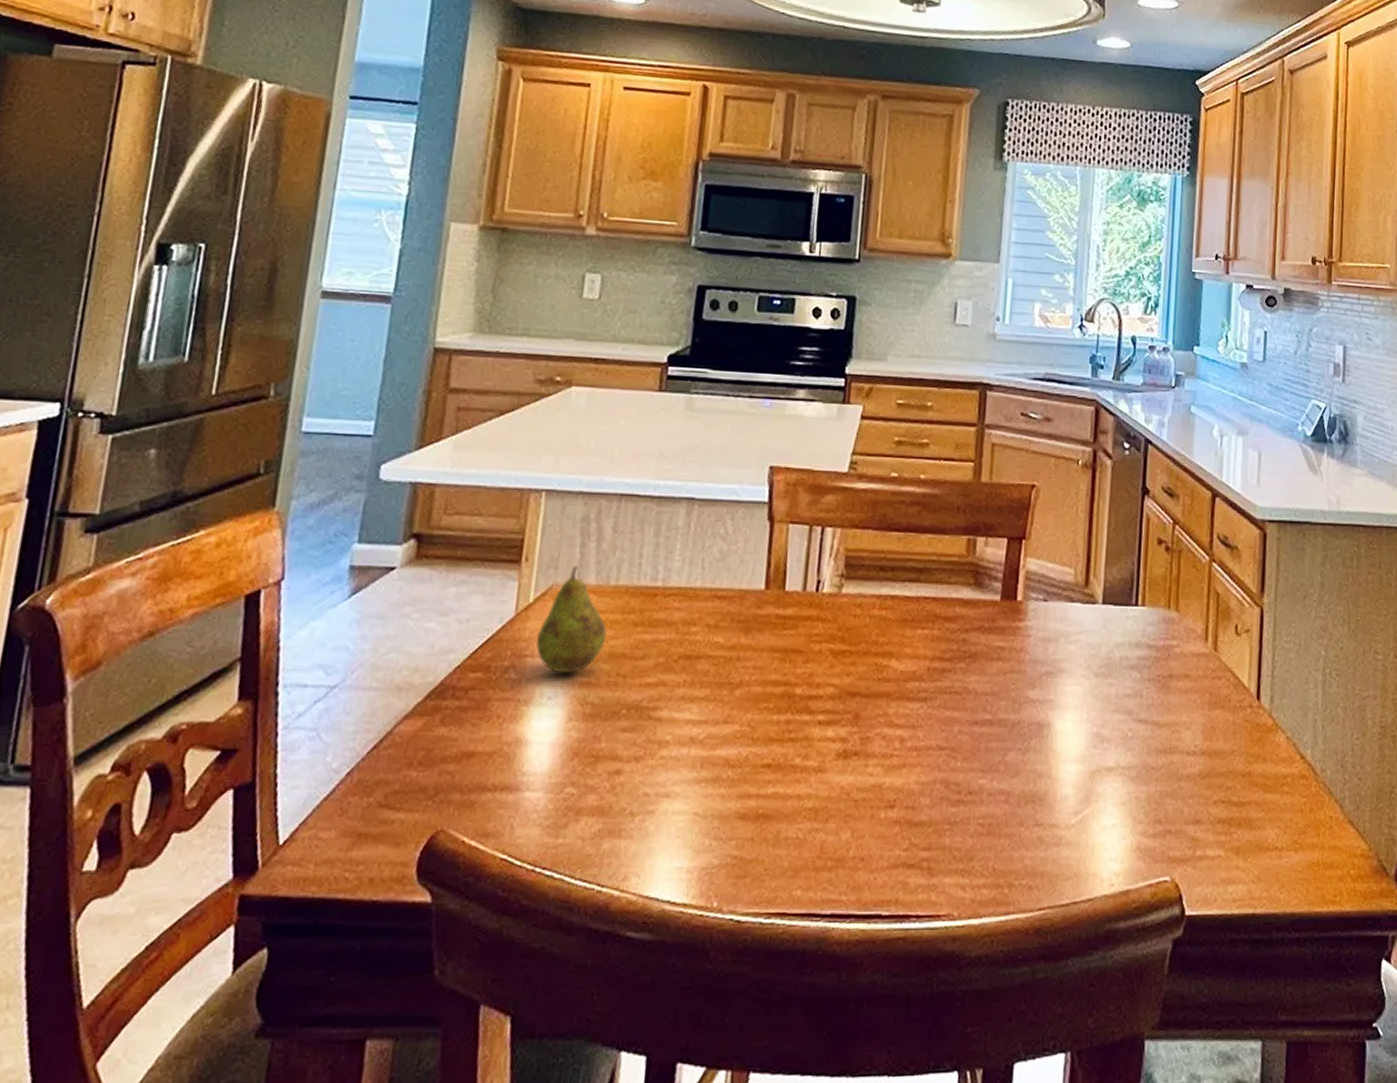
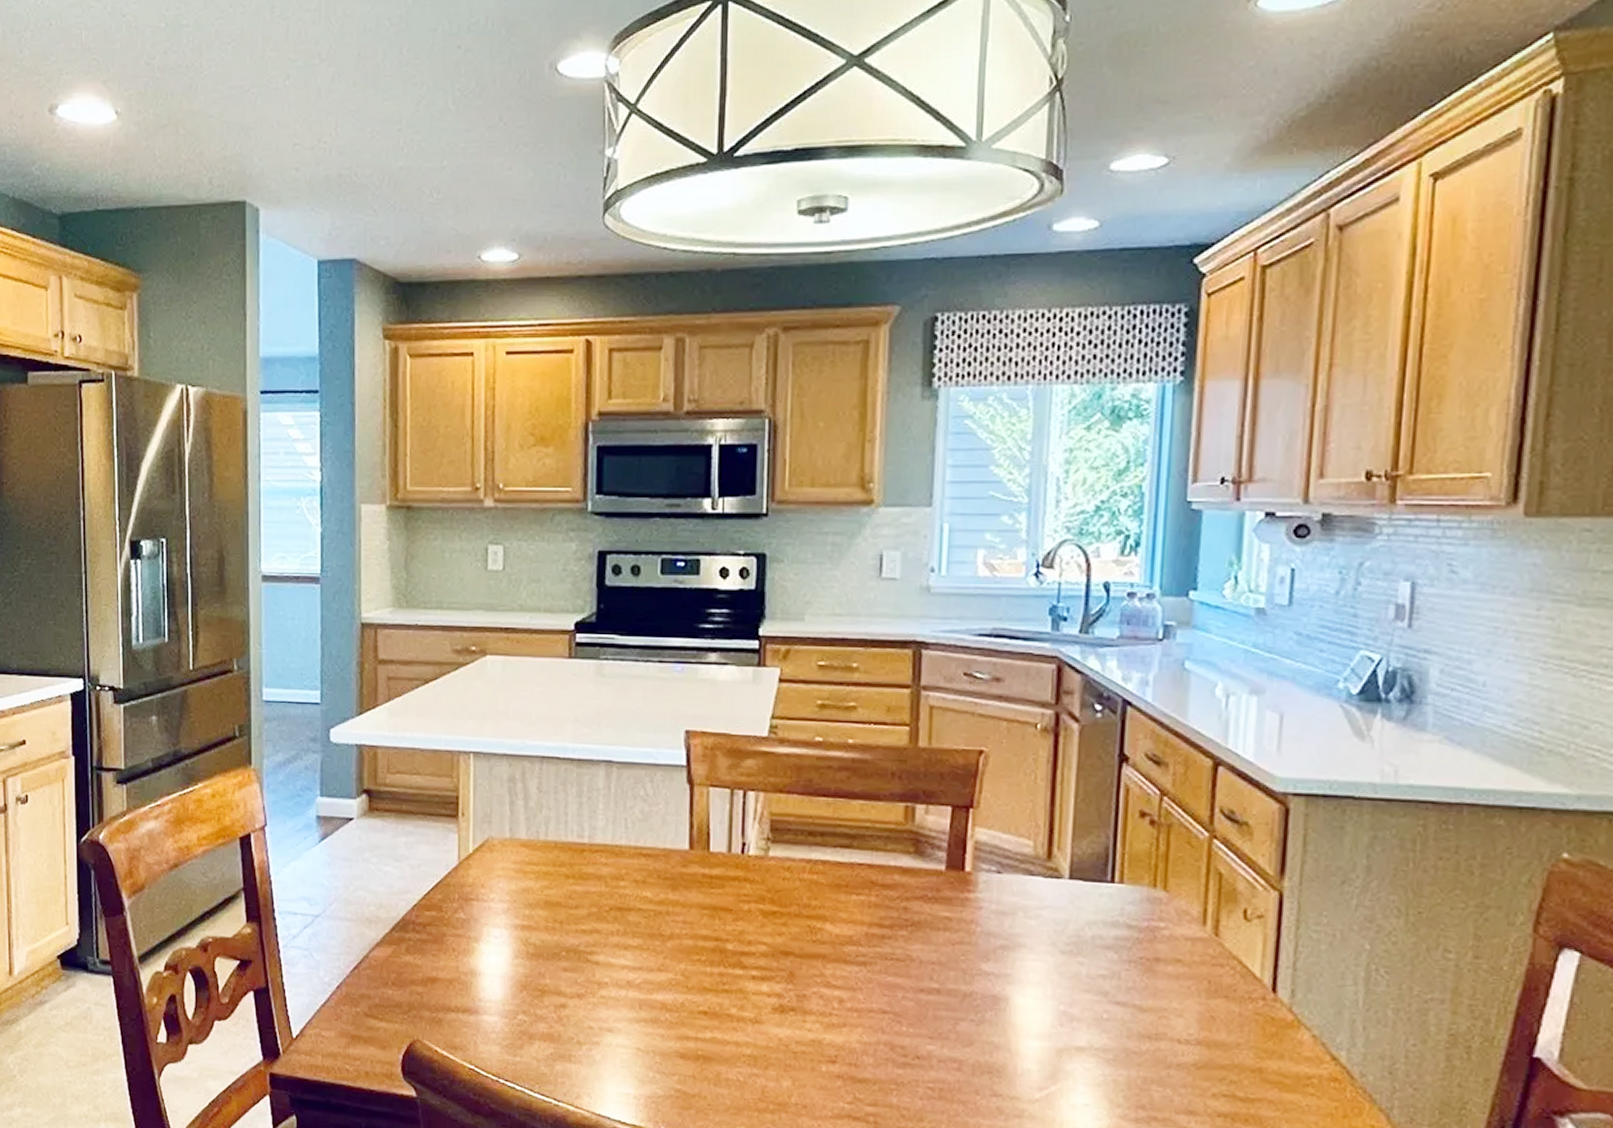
fruit: present [535,565,607,674] -> none [479,821,541,917]

